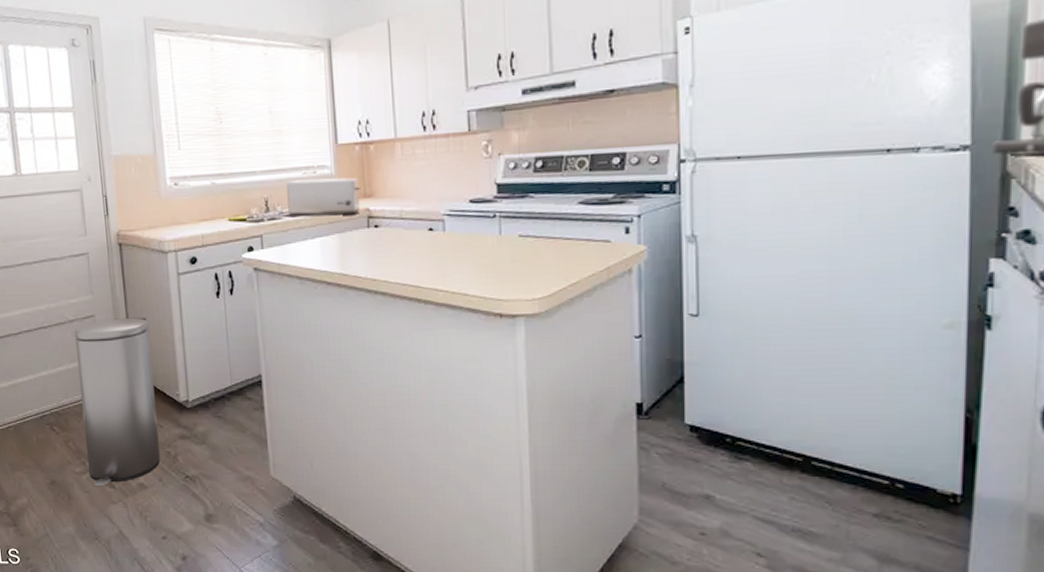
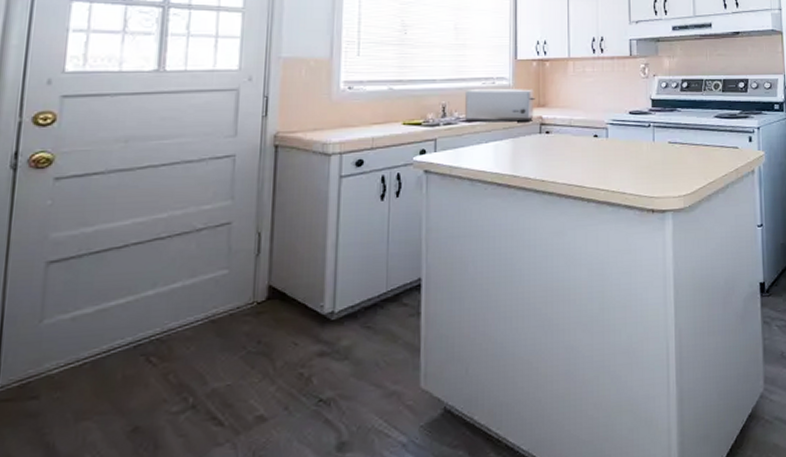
pedal bin: present [74,317,161,487] -> none [189,222,297,428]

